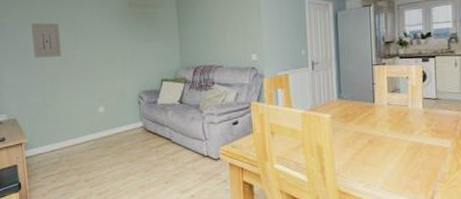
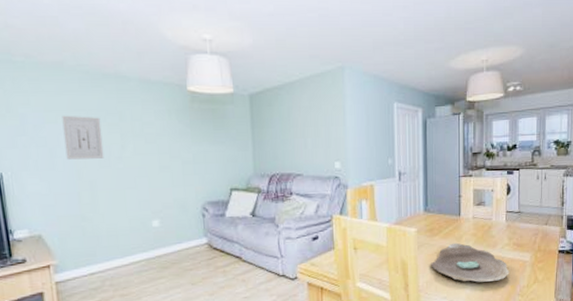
decorative bowl: none [346,128,429,168] -> present [431,242,510,282]

